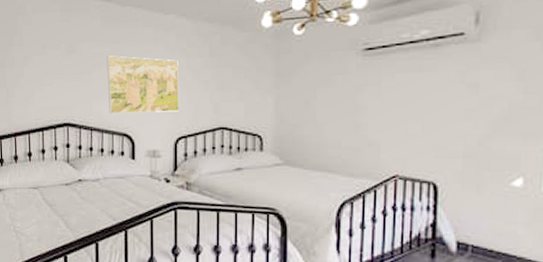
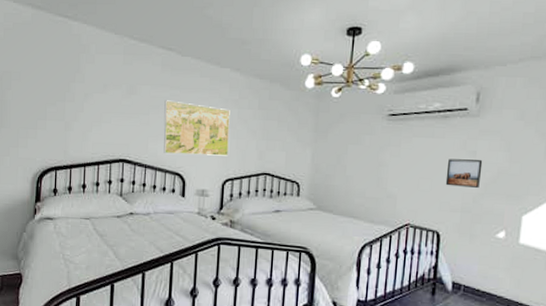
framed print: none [441,94,488,128] -> present [445,159,483,188]

